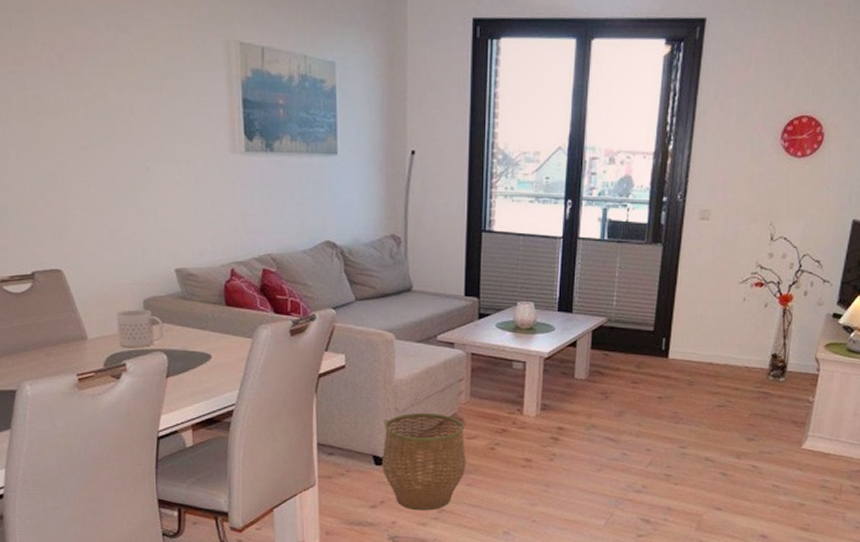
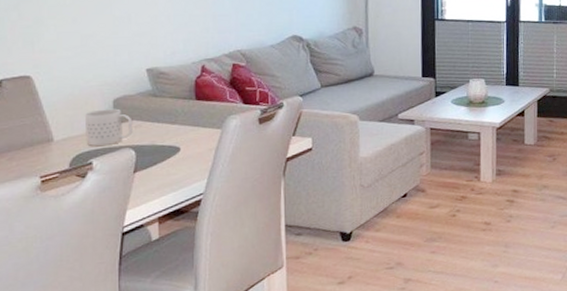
basket: present [381,412,467,511] -> none [348,186,430,283]

